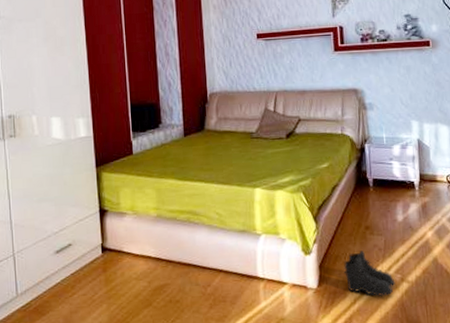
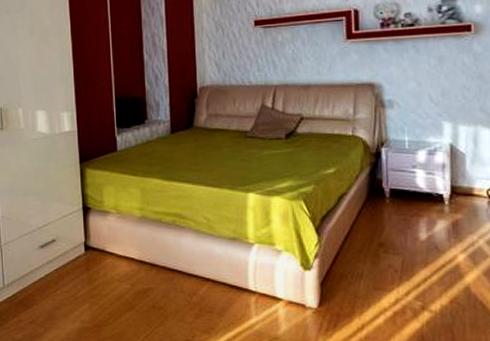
boots: present [343,250,396,297] -> none [349,270,414,325]

